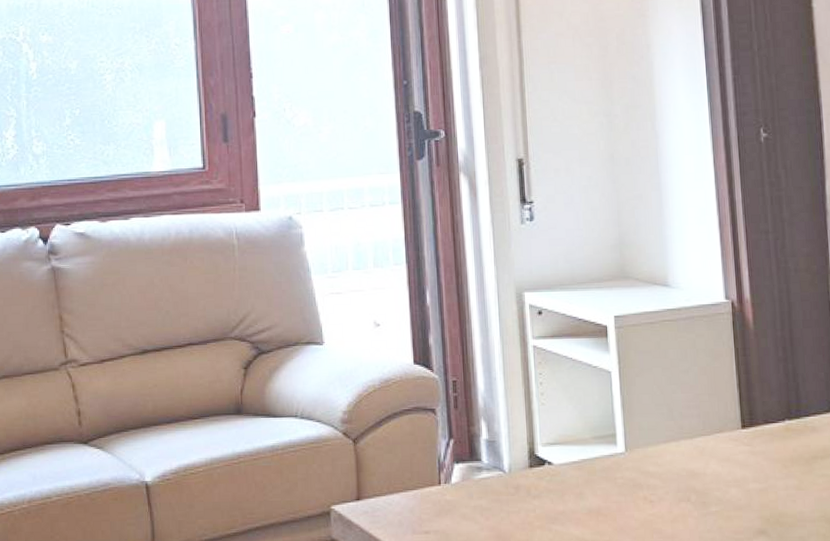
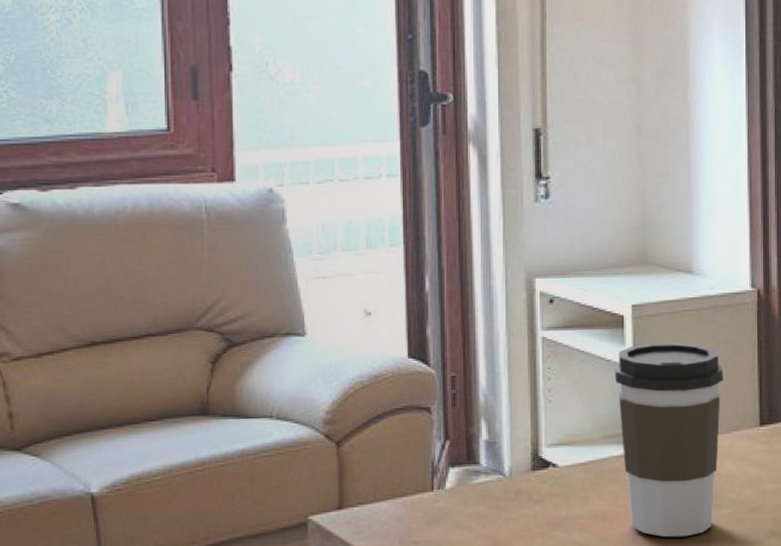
coffee cup: none [601,351,704,533] -> present [614,343,723,537]

